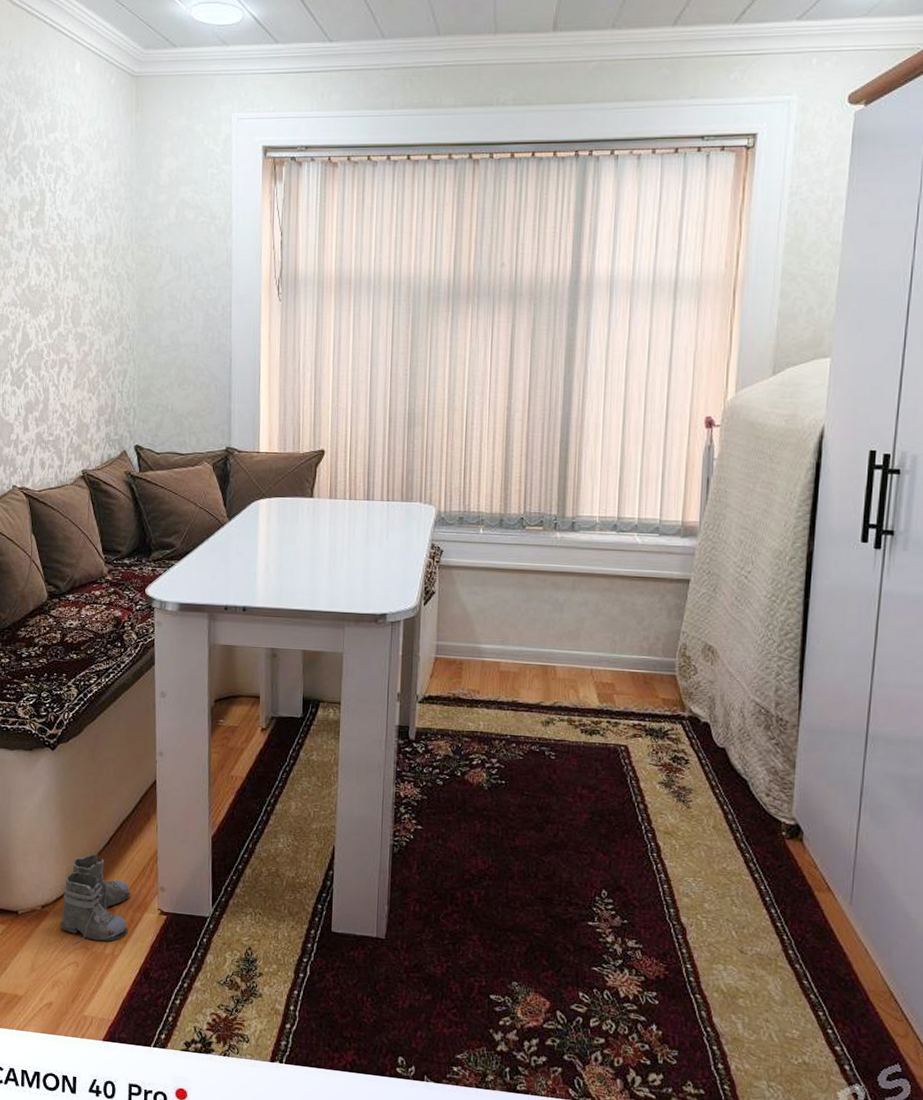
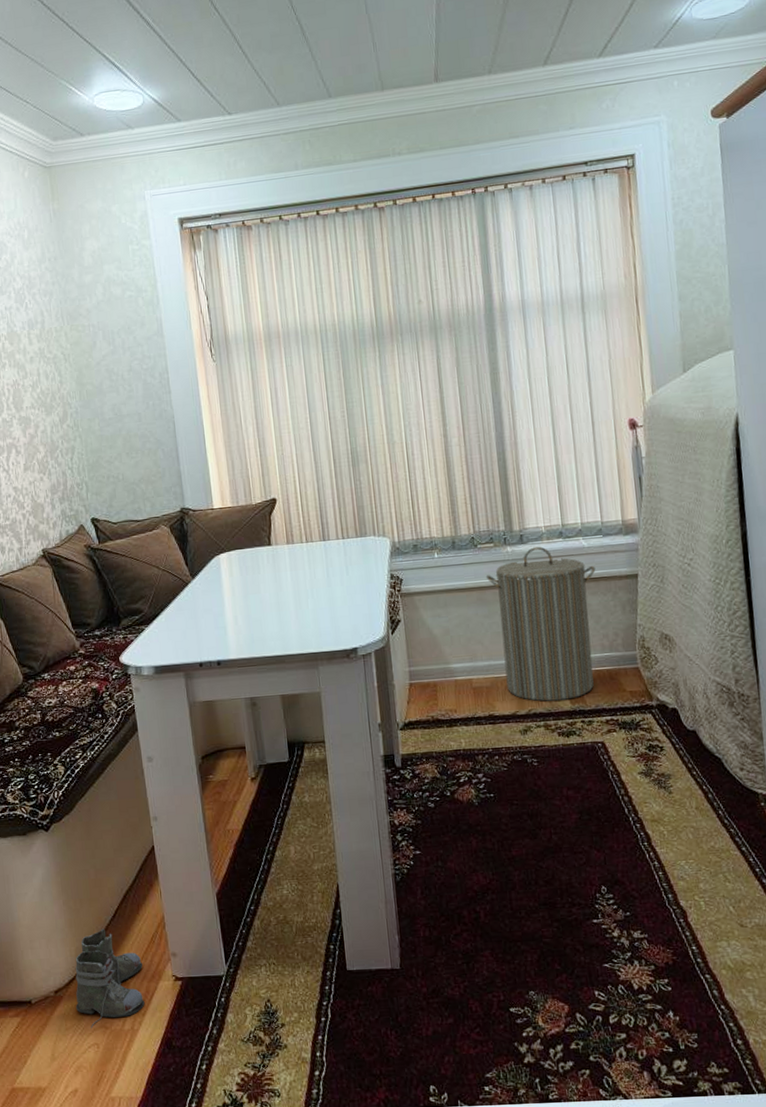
laundry hamper: none [530,536,646,698] -> present [485,546,596,702]

